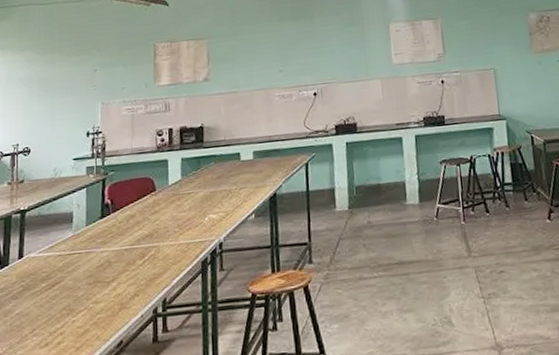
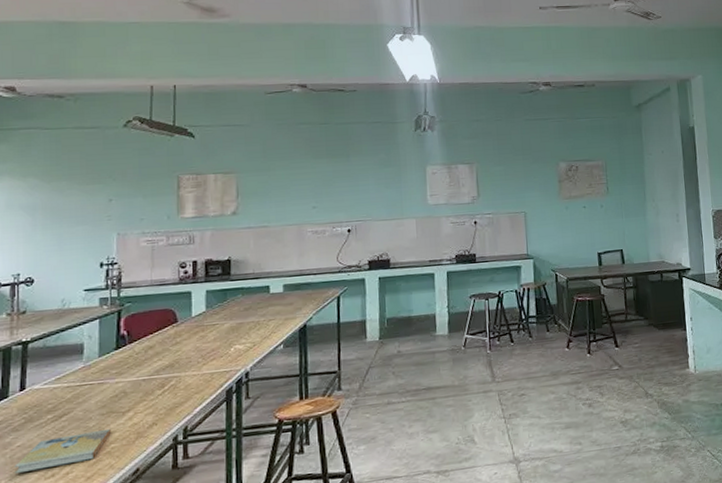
book: none [13,298,97,342] -> present [14,428,111,474]

